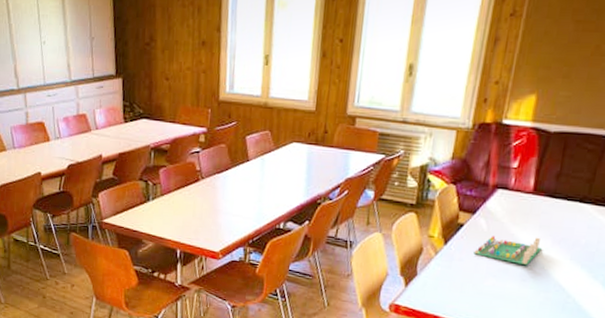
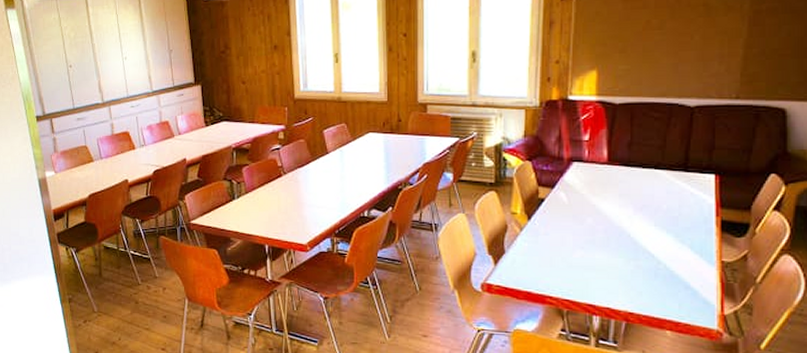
board game: present [473,236,542,266] -> none [558,206,625,235]

